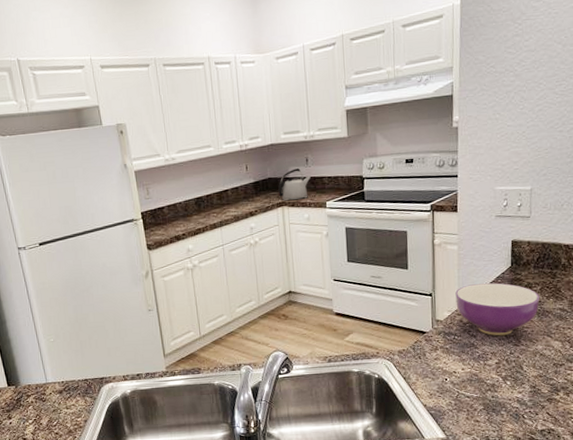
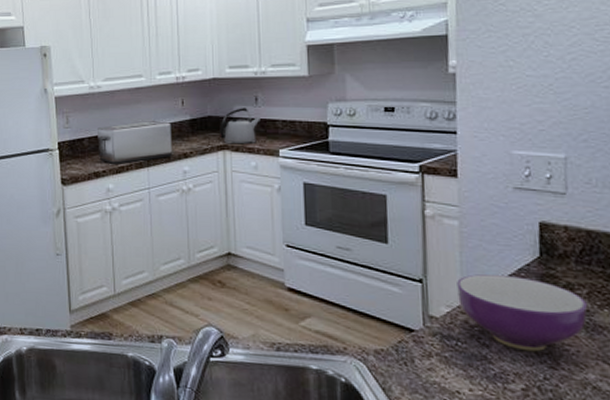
toaster: none [175,186,241,228] -> present [98,121,173,165]

